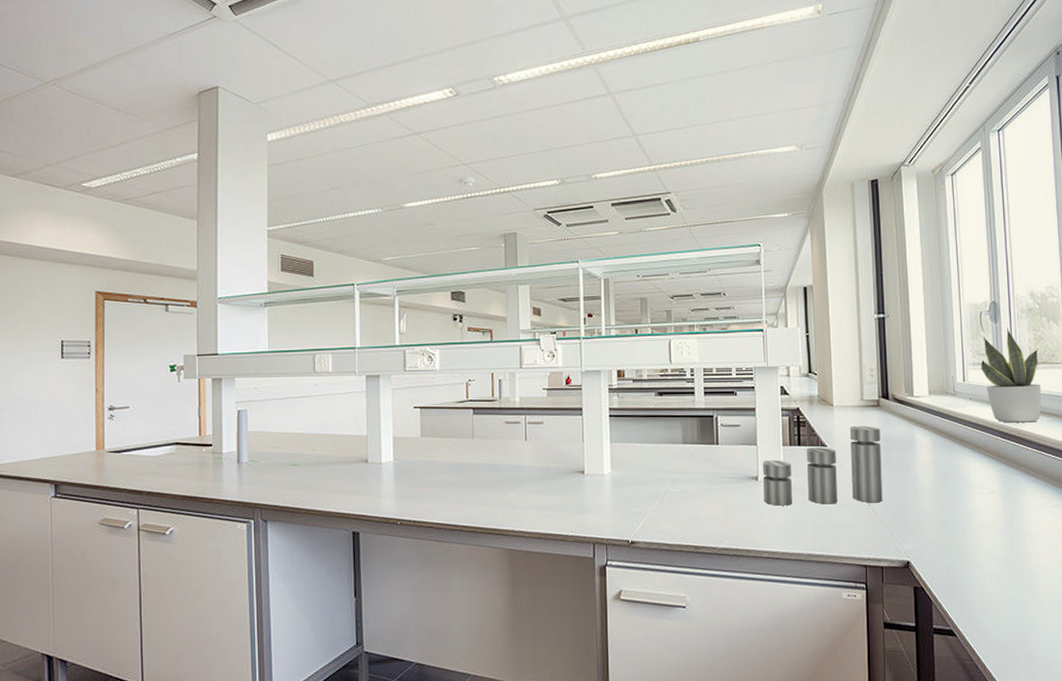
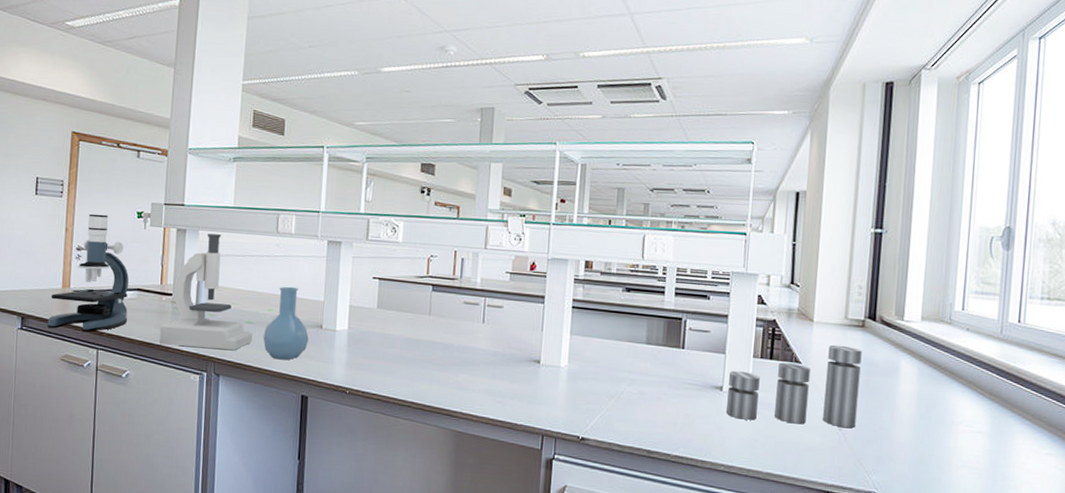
microscope: none [83,371,168,493] -> present [47,213,129,333]
microscope: none [201,380,298,497] -> present [159,234,252,350]
flask: none [309,424,355,499] -> present [263,286,309,360]
potted plant: present [980,327,1041,423] -> none [983,257,1053,362]

